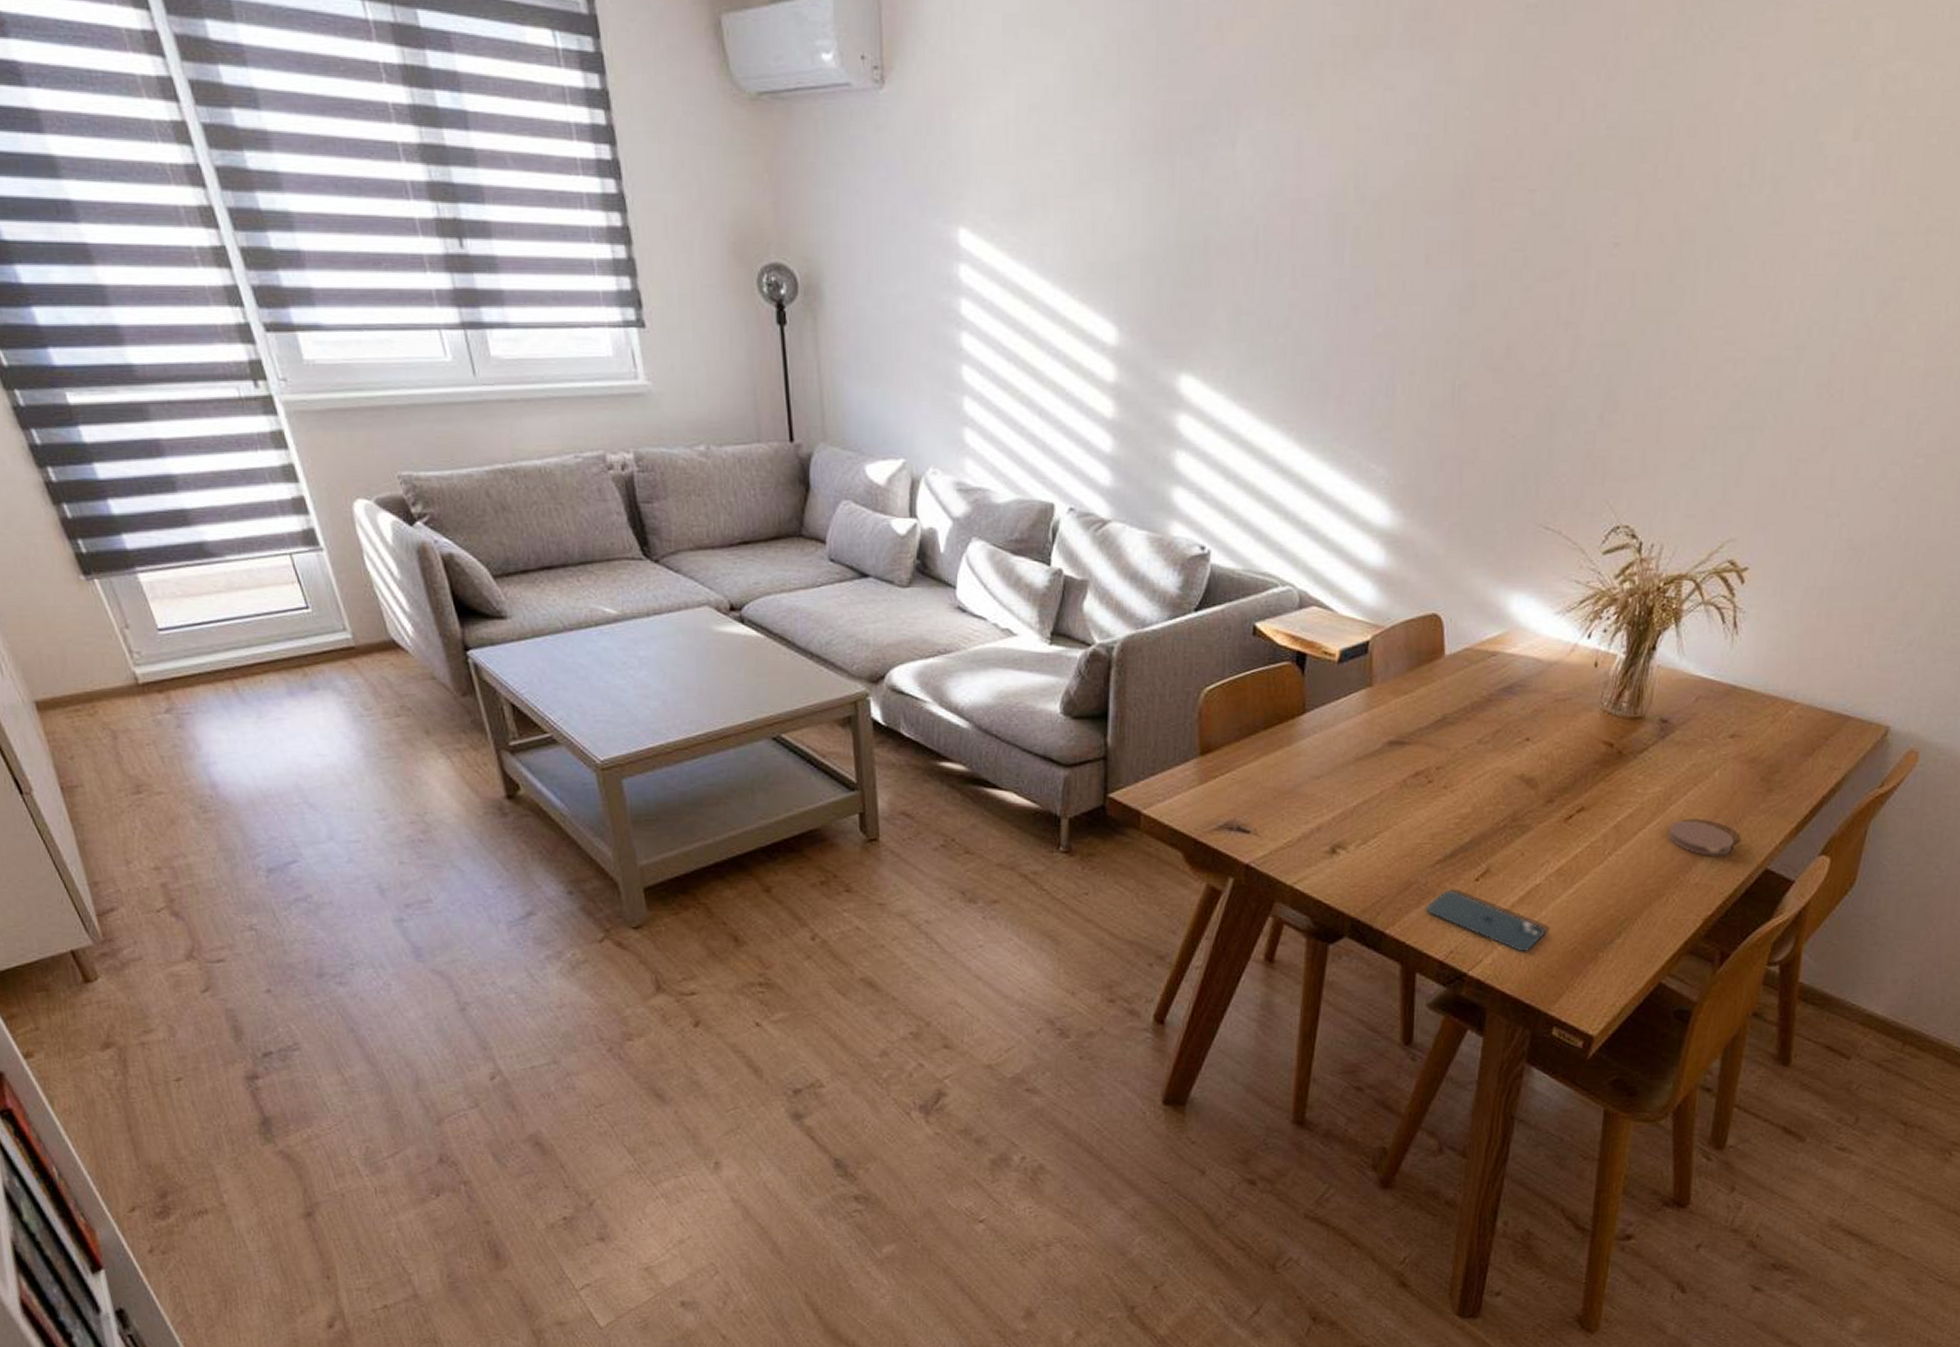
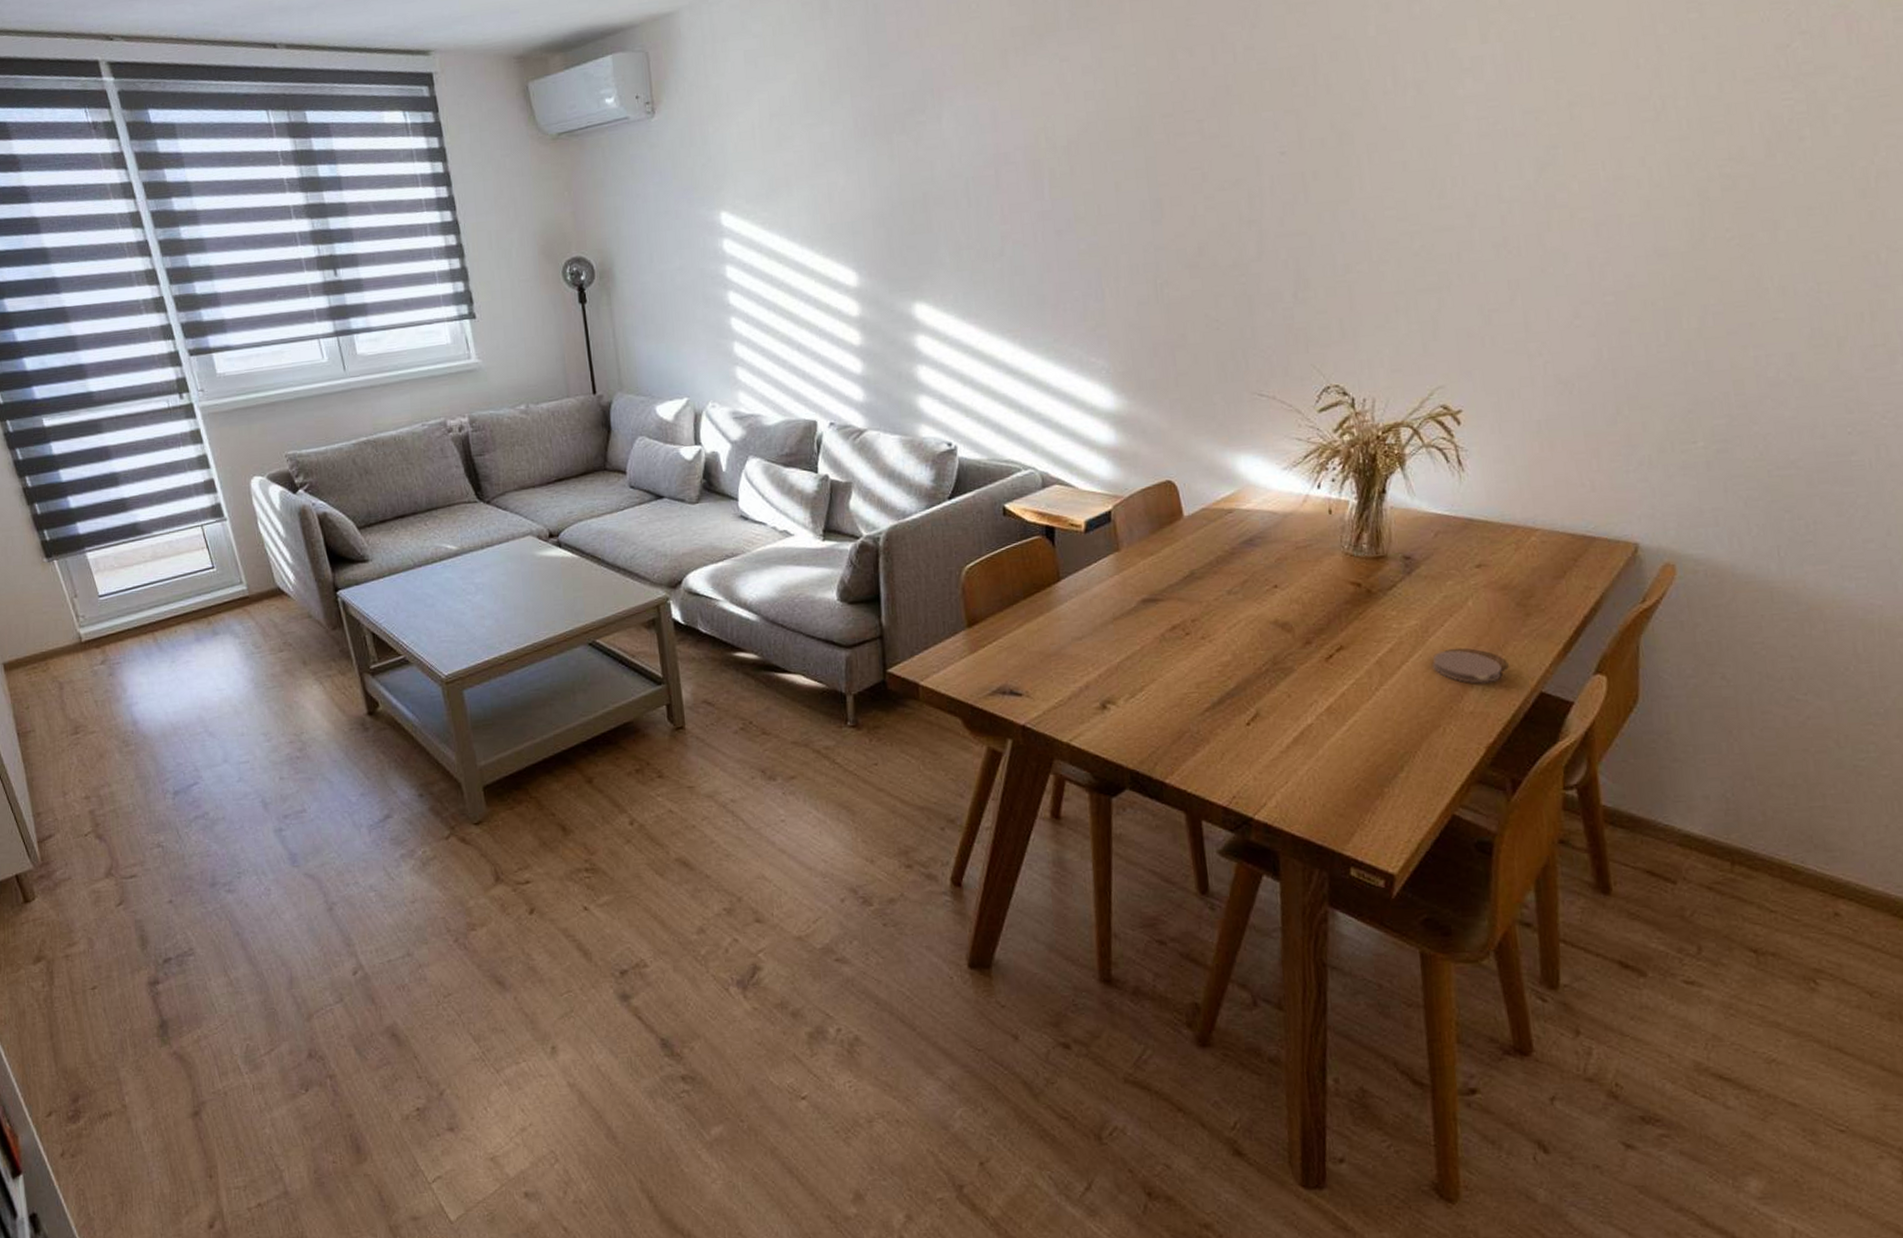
smartphone: present [1427,889,1546,952] -> none [1203,735,1327,793]

